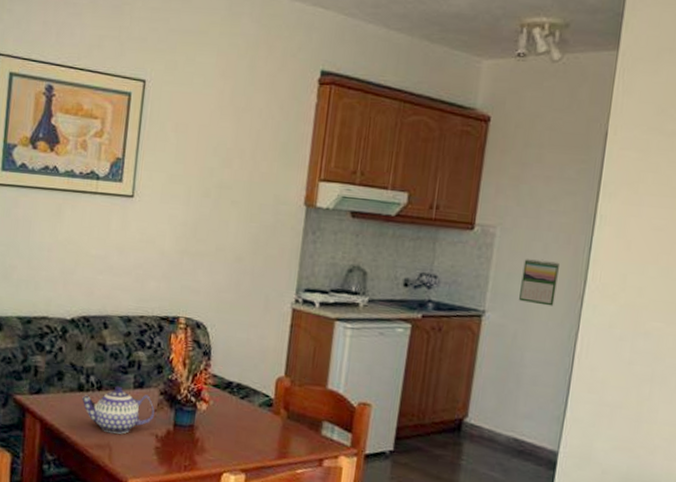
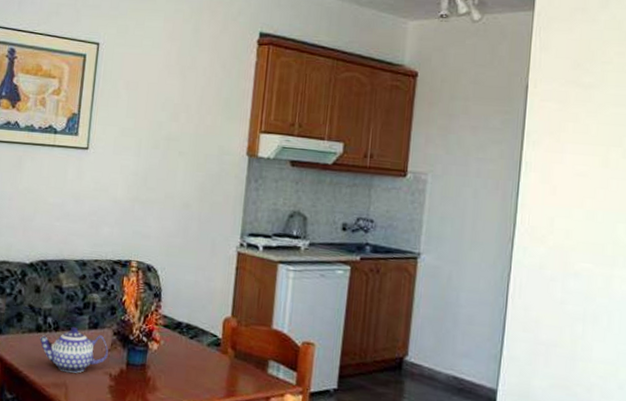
calendar: present [519,259,559,307] -> none [452,204,489,249]

